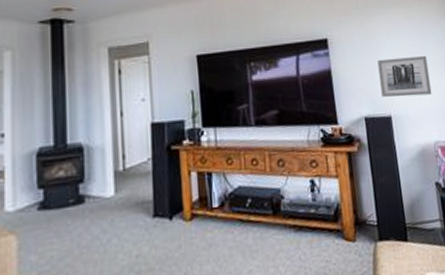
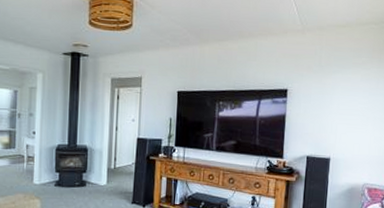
wall art: present [377,55,432,97] -> none [326,111,374,146]

